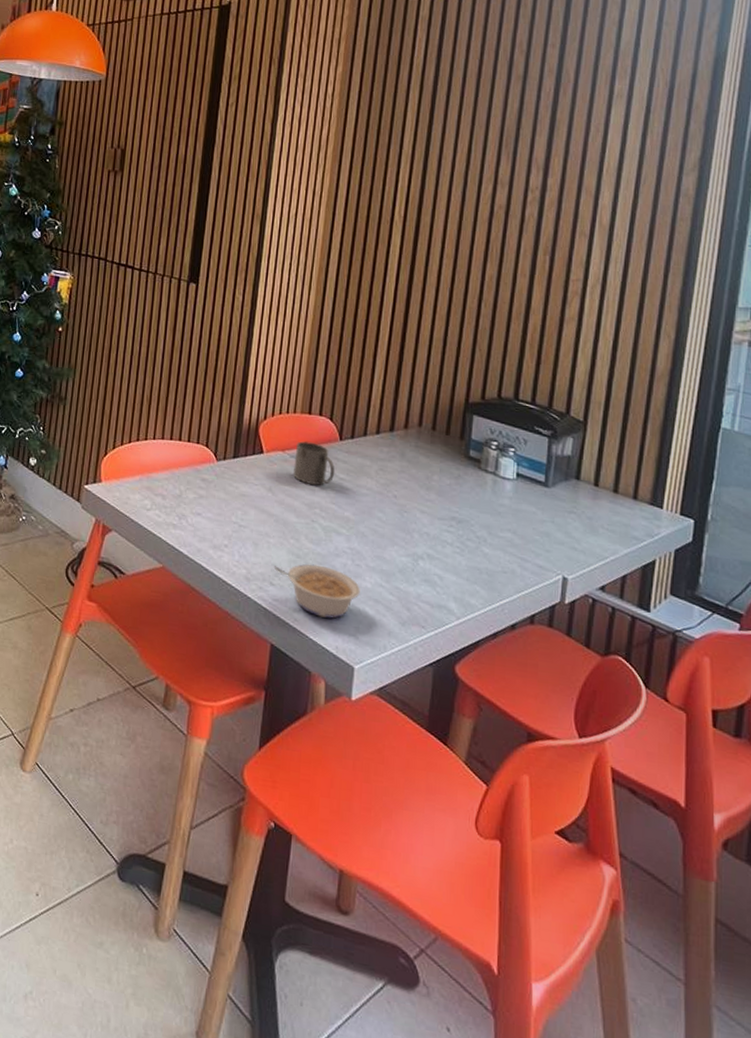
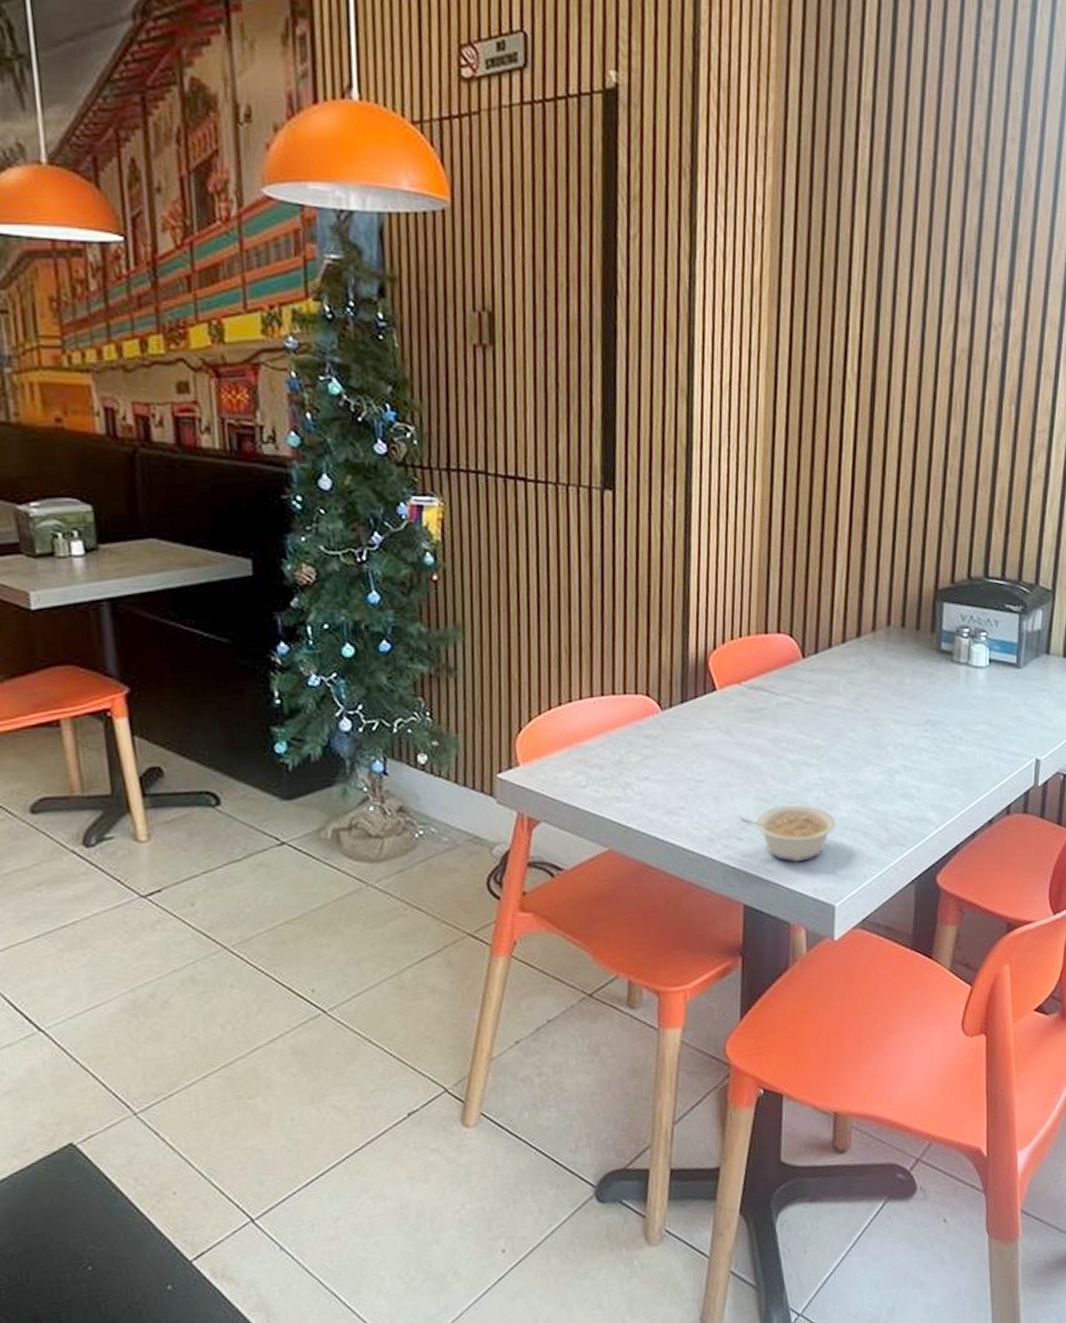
mug: present [293,440,335,485] -> none [753,666,800,716]

